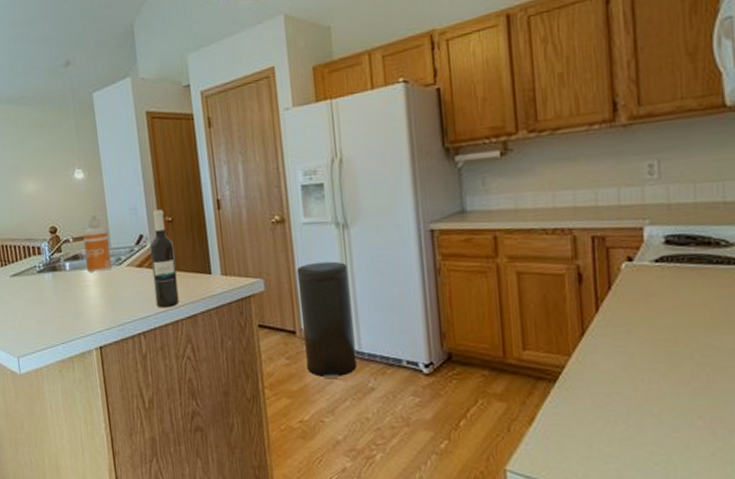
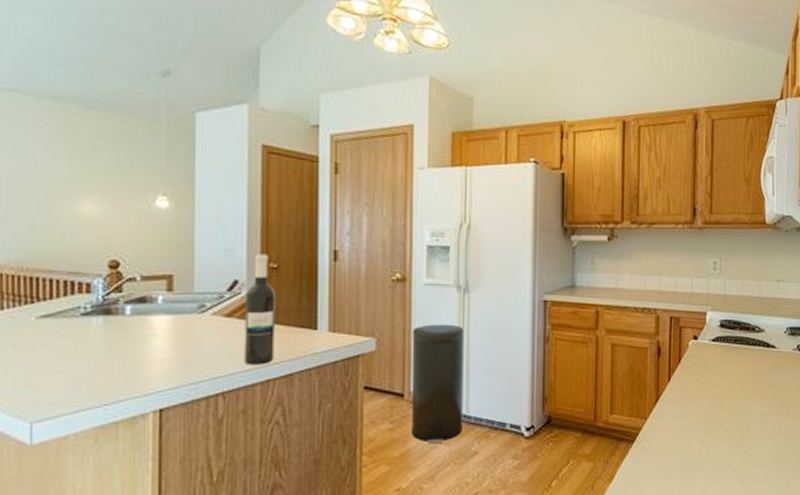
soap dispenser: present [83,213,112,272] -> none [156,251,192,318]

